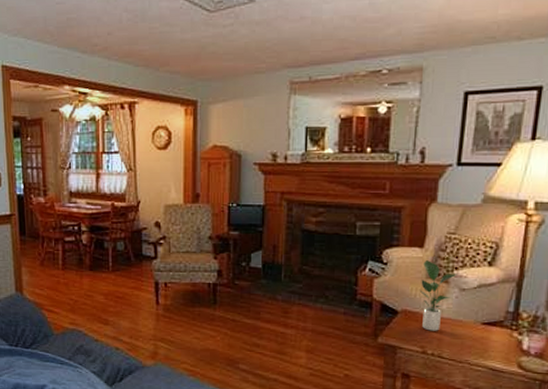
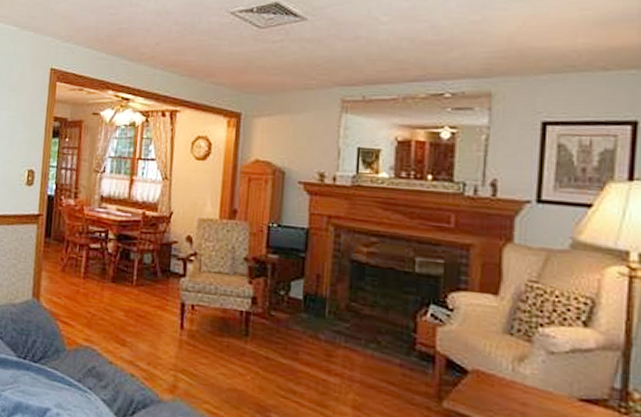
potted plant: present [419,260,458,331] -> none [494,311,544,403]

